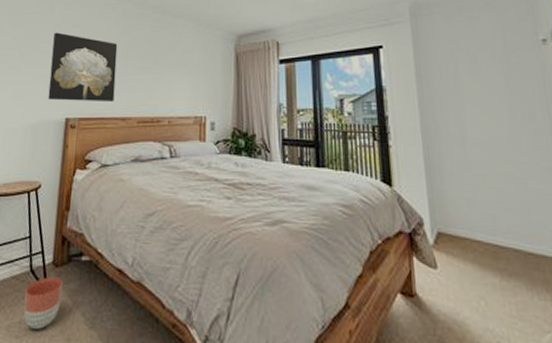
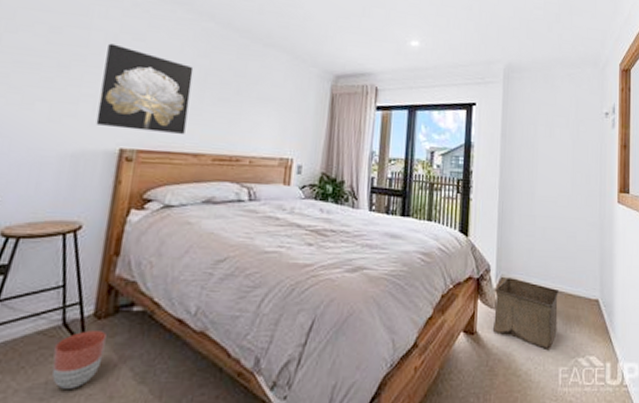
storage bin: none [433,232,521,322] -> present [492,277,558,351]

